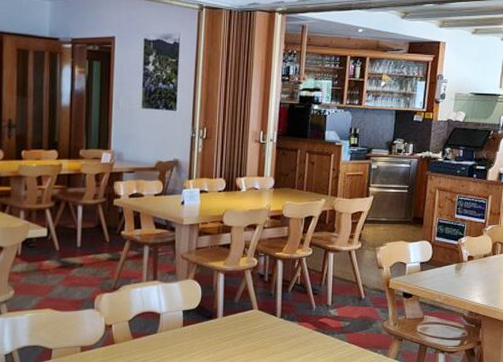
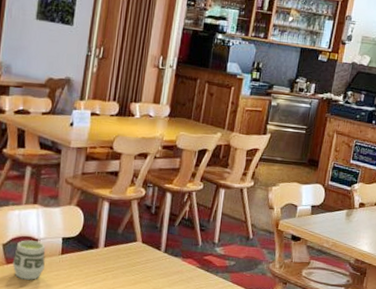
cup: none [138,315,168,353] -> present [12,240,46,280]

